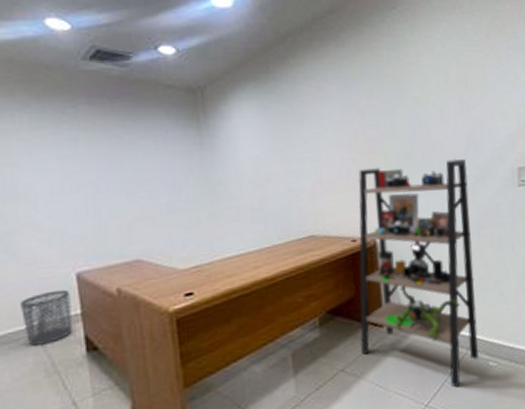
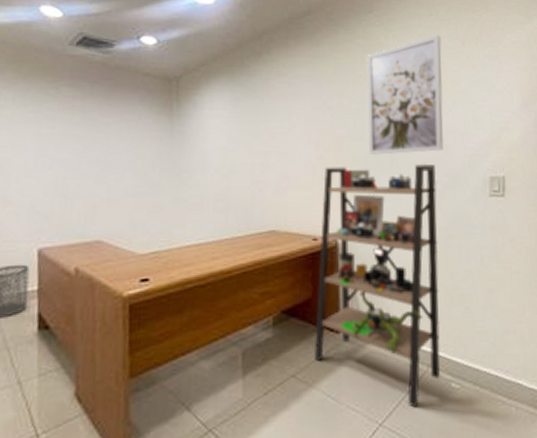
wall art: none [394,28,473,154] -> present [367,35,444,155]

